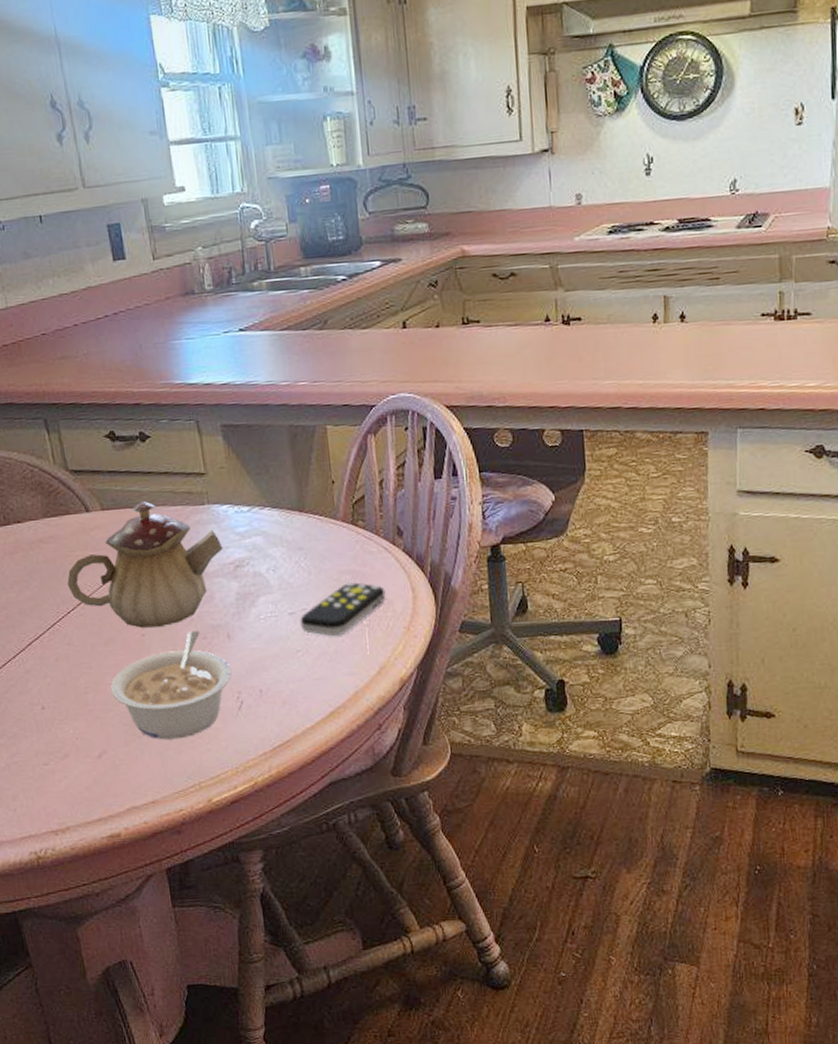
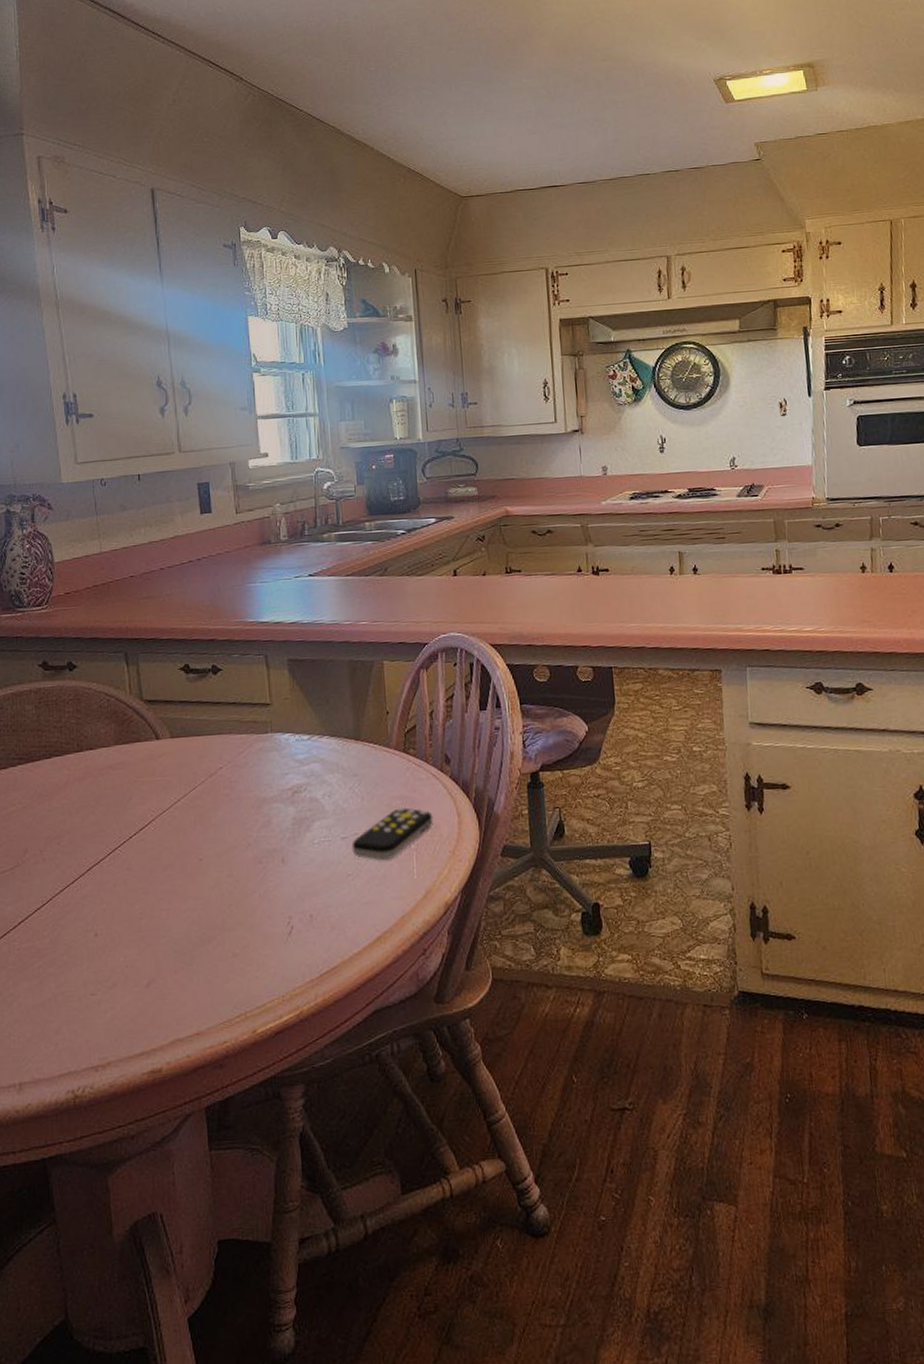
teapot: present [67,501,223,628] -> none [132,730,283,853]
legume: present [110,631,232,740] -> none [165,855,284,968]

